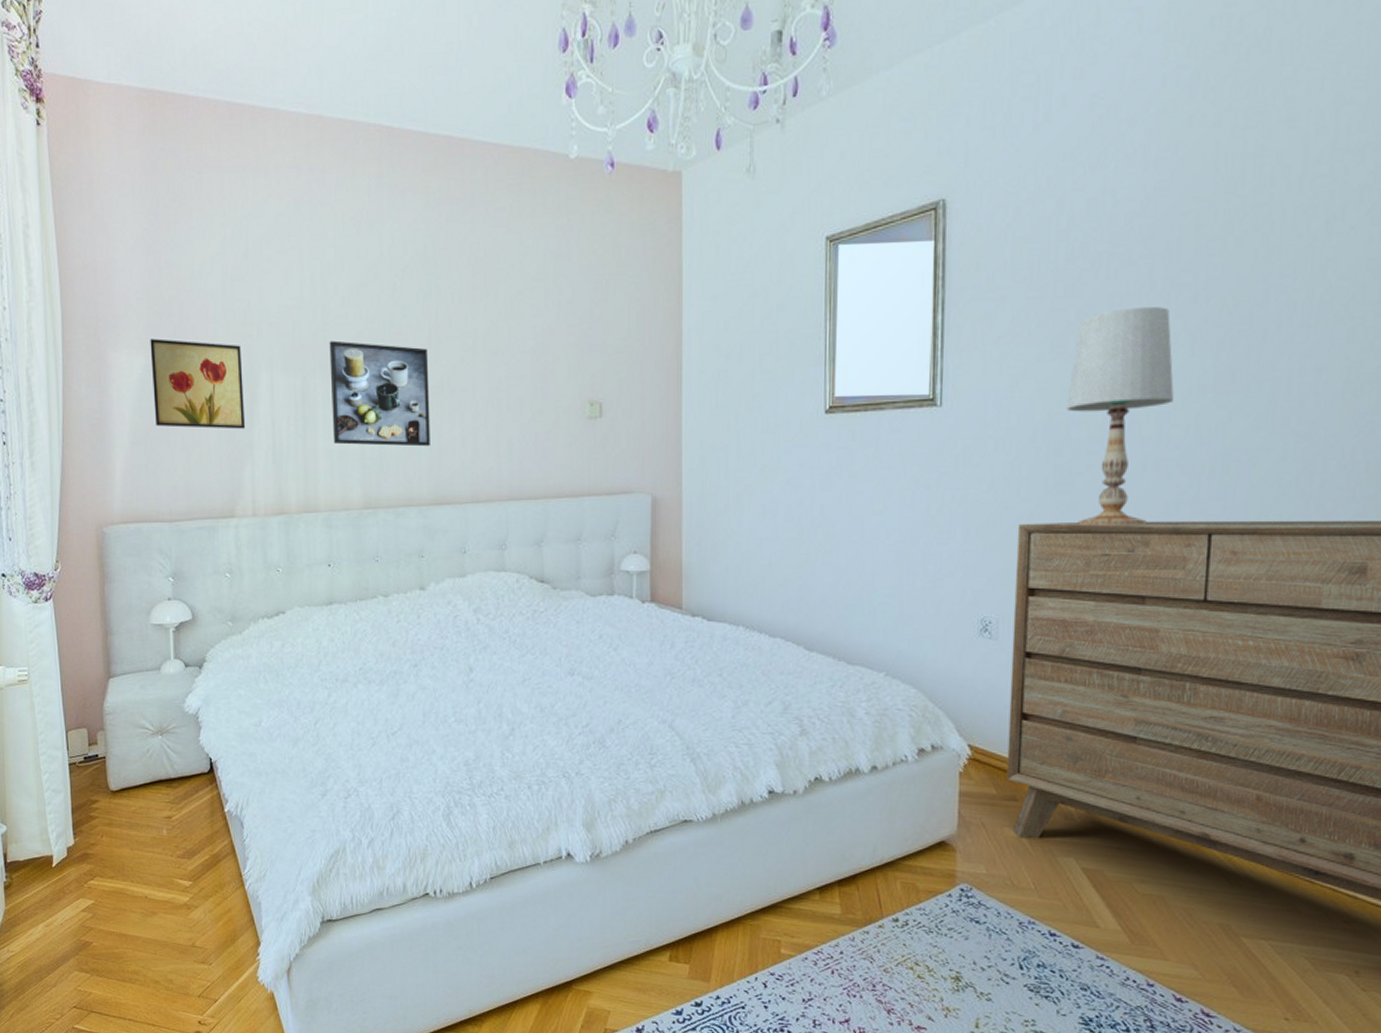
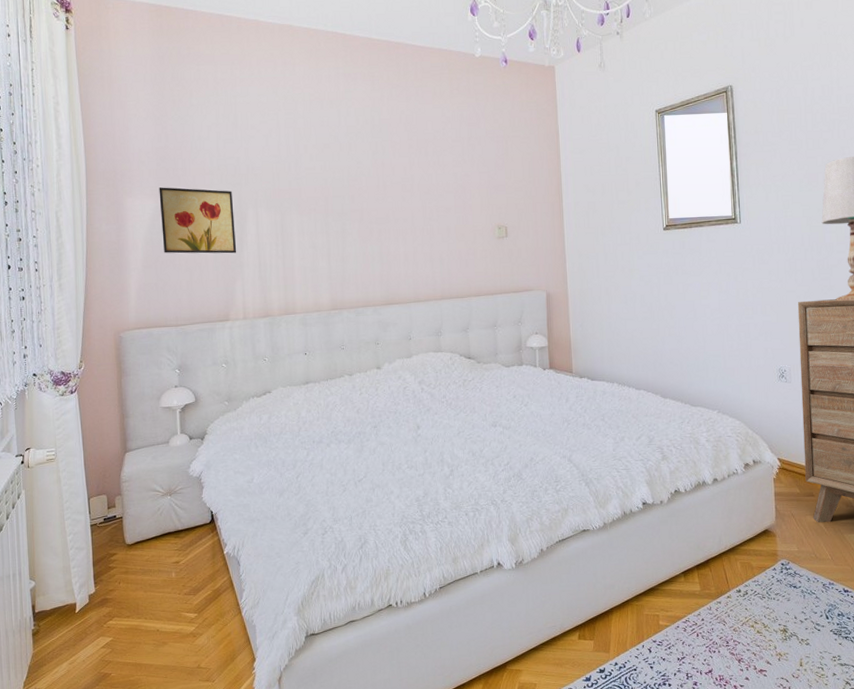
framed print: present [329,340,430,447] -> none [301,186,381,263]

